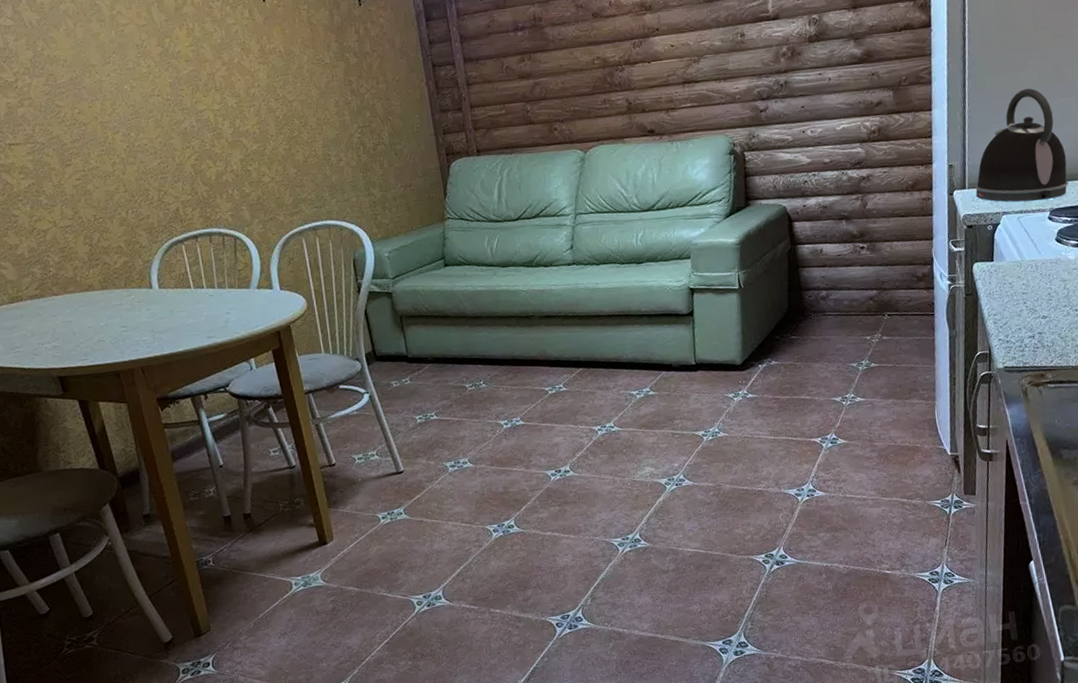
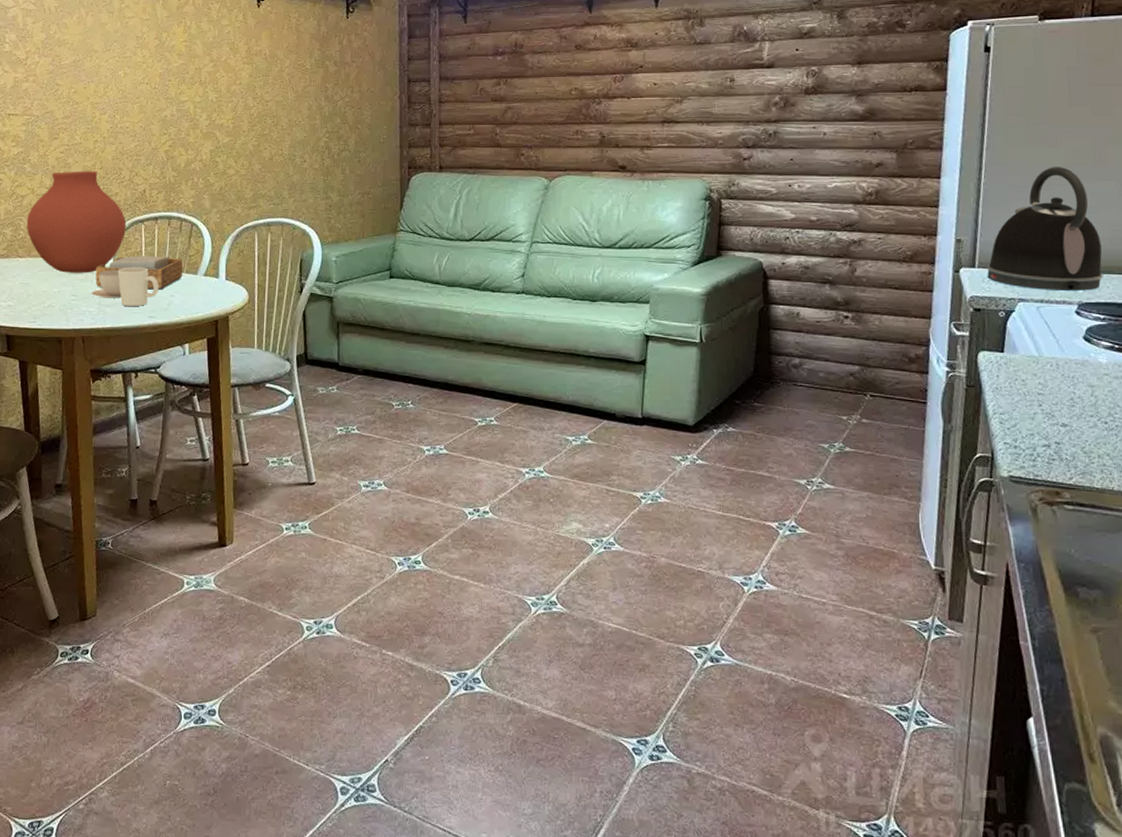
vase: none [54,194,166,305] -> present [26,171,126,273]
napkin holder: none [141,274,235,315] -> present [95,255,184,290]
teacup: none [141,294,175,325] -> present [91,269,122,299]
mug: none [165,288,213,331] -> present [117,267,159,307]

